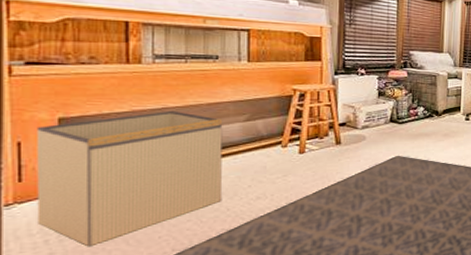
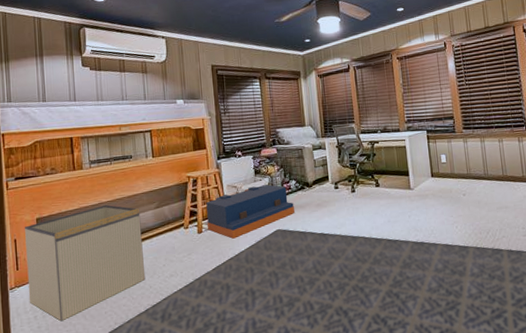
toy chest: none [313,108,419,162] -> present [206,184,295,239]

